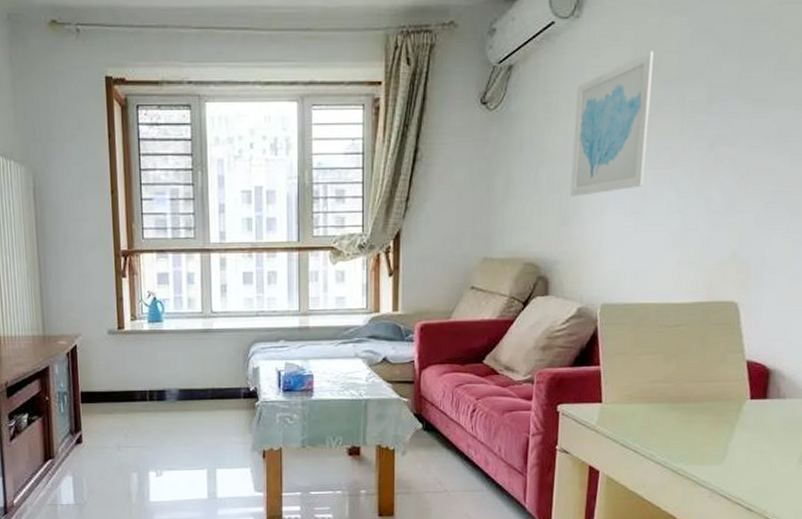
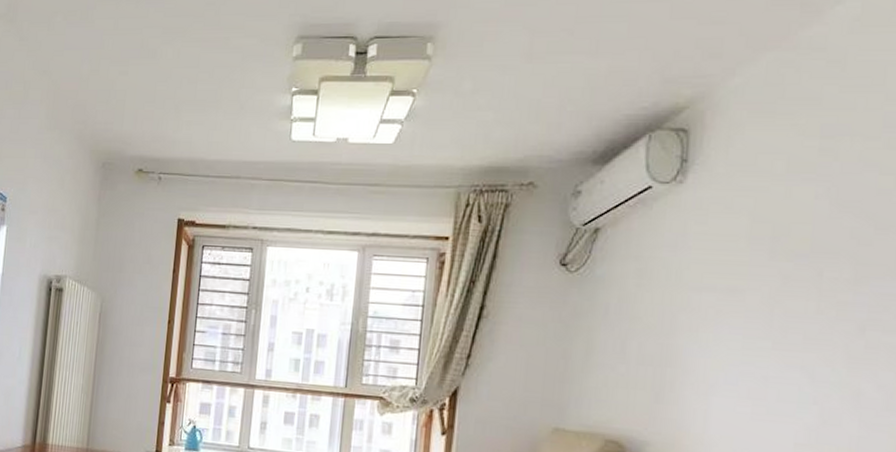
wall art: present [570,51,655,197] -> none [667,221,780,373]

